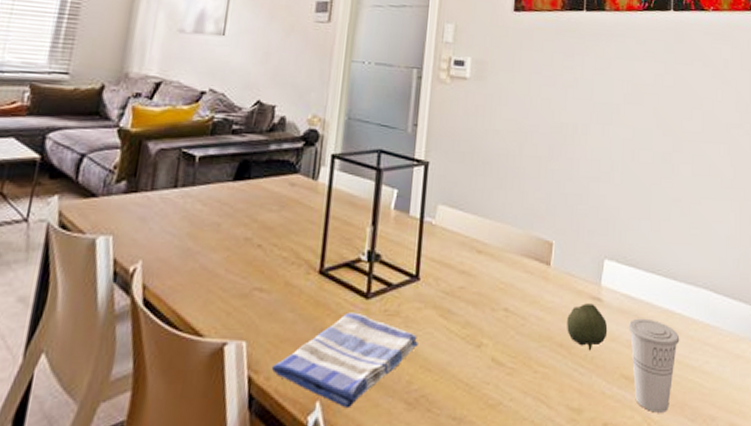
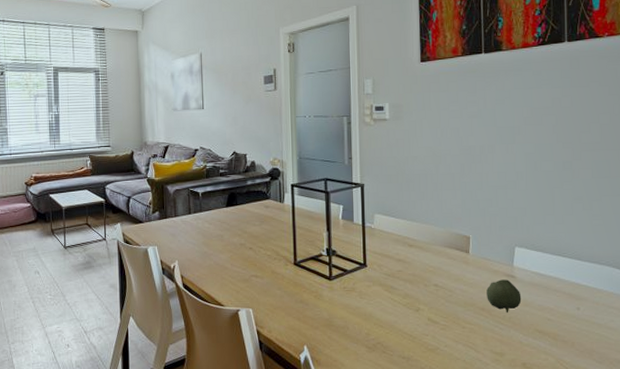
dish towel: present [271,312,418,409] -> none [271,289,371,350]
cup: present [628,318,680,413] -> none [539,289,586,356]

